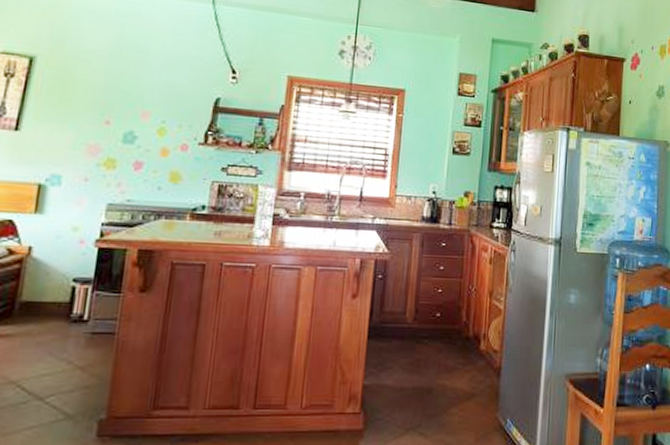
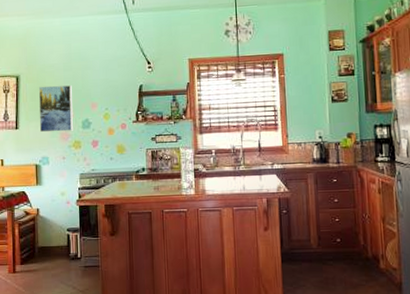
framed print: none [53,76,116,144] -> present [39,85,73,133]

